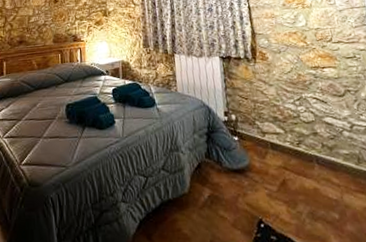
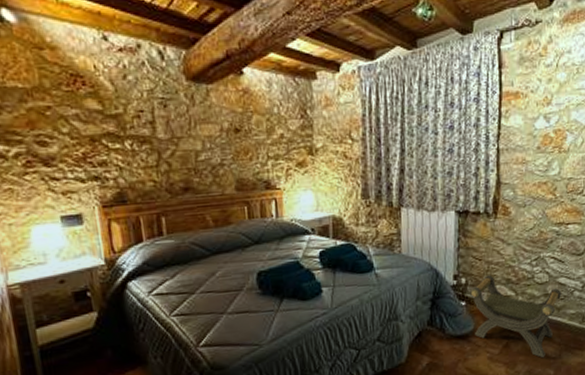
stool: none [241,113,331,200] -> present [470,275,562,359]

